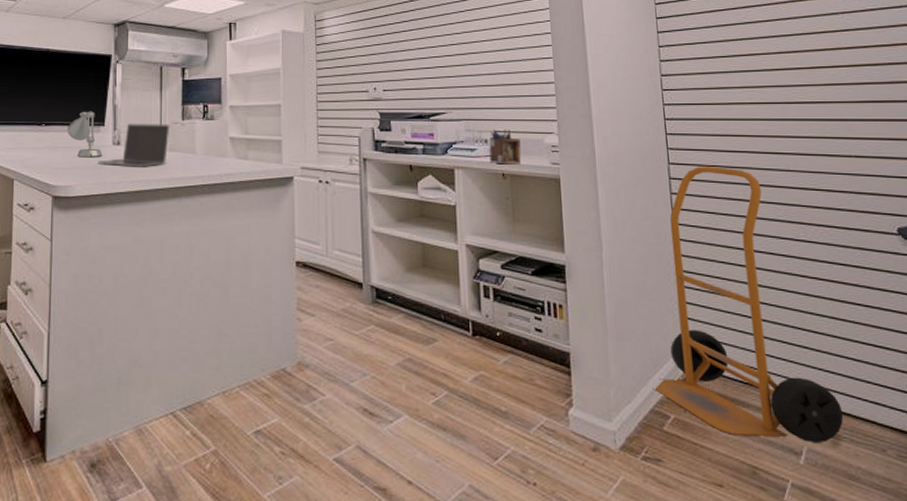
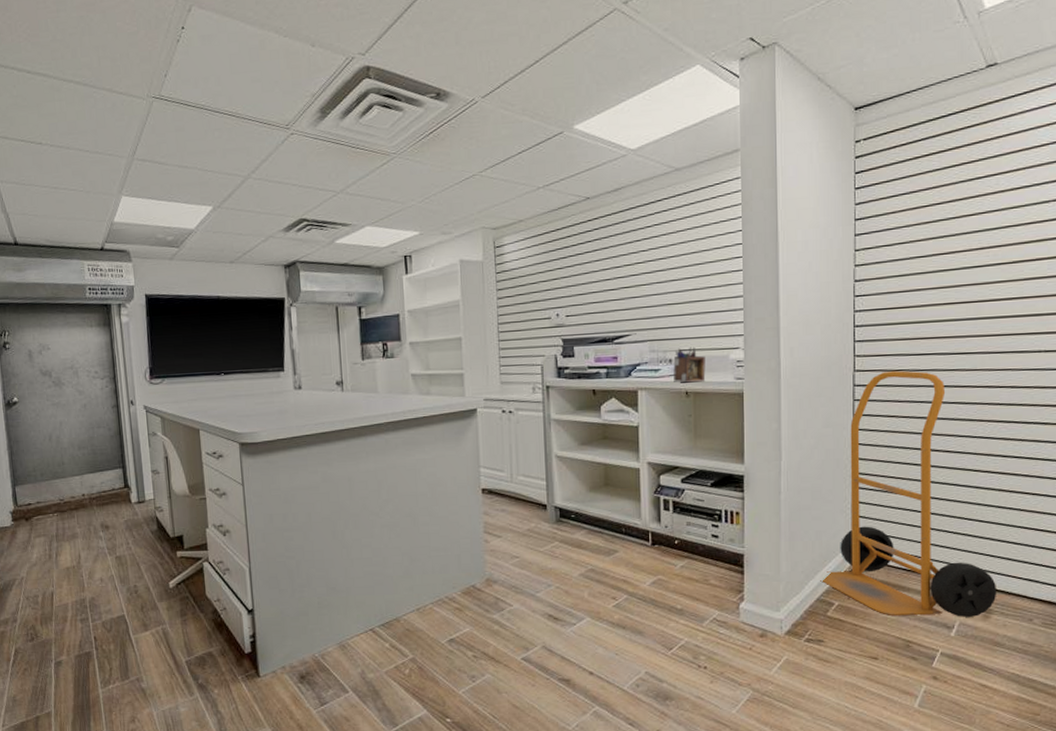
desk lamp: present [67,111,103,158] -> none [247,357,285,404]
laptop: present [98,123,170,167] -> none [281,365,351,411]

